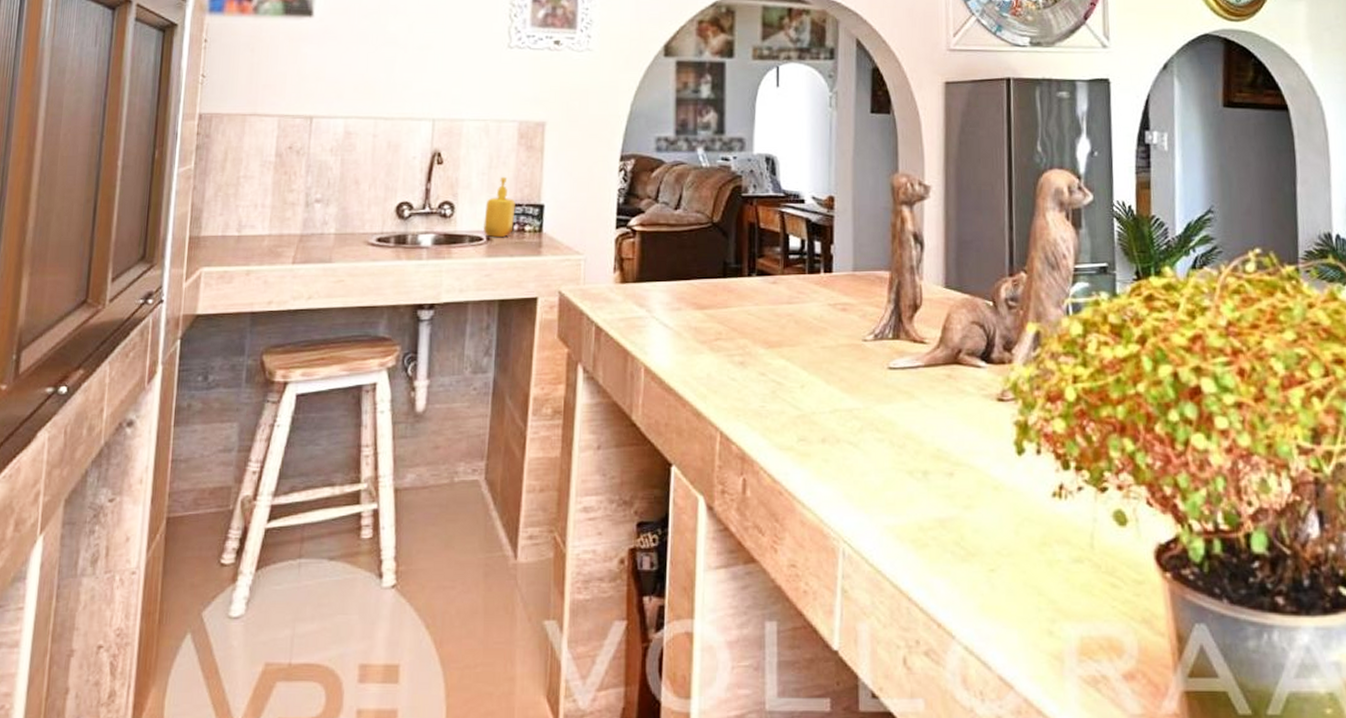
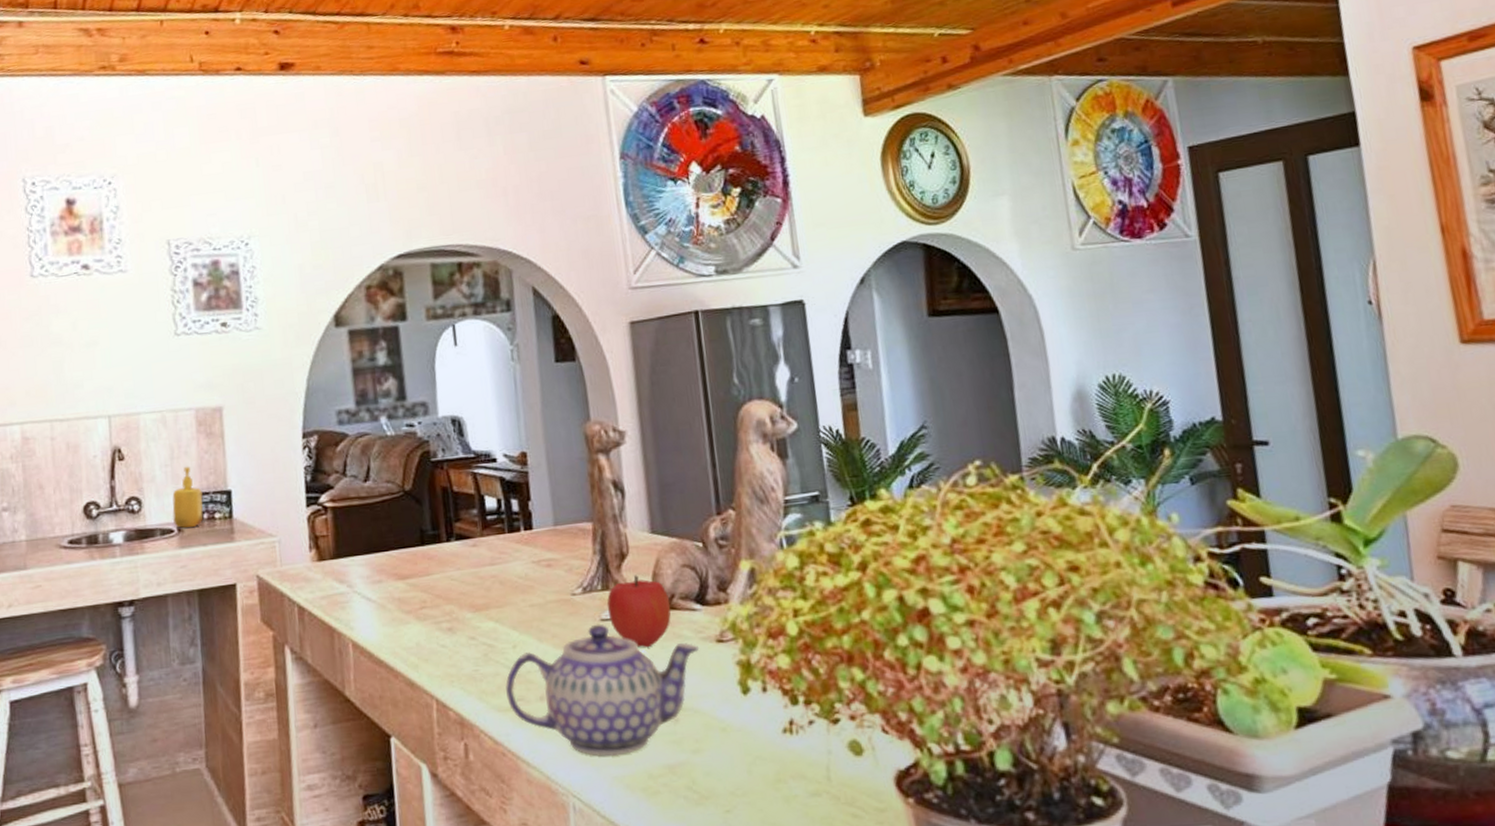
teapot: none [790,372,981,504] -> present [505,624,700,756]
fruit: none [896,327,957,399] -> present [607,575,671,648]

